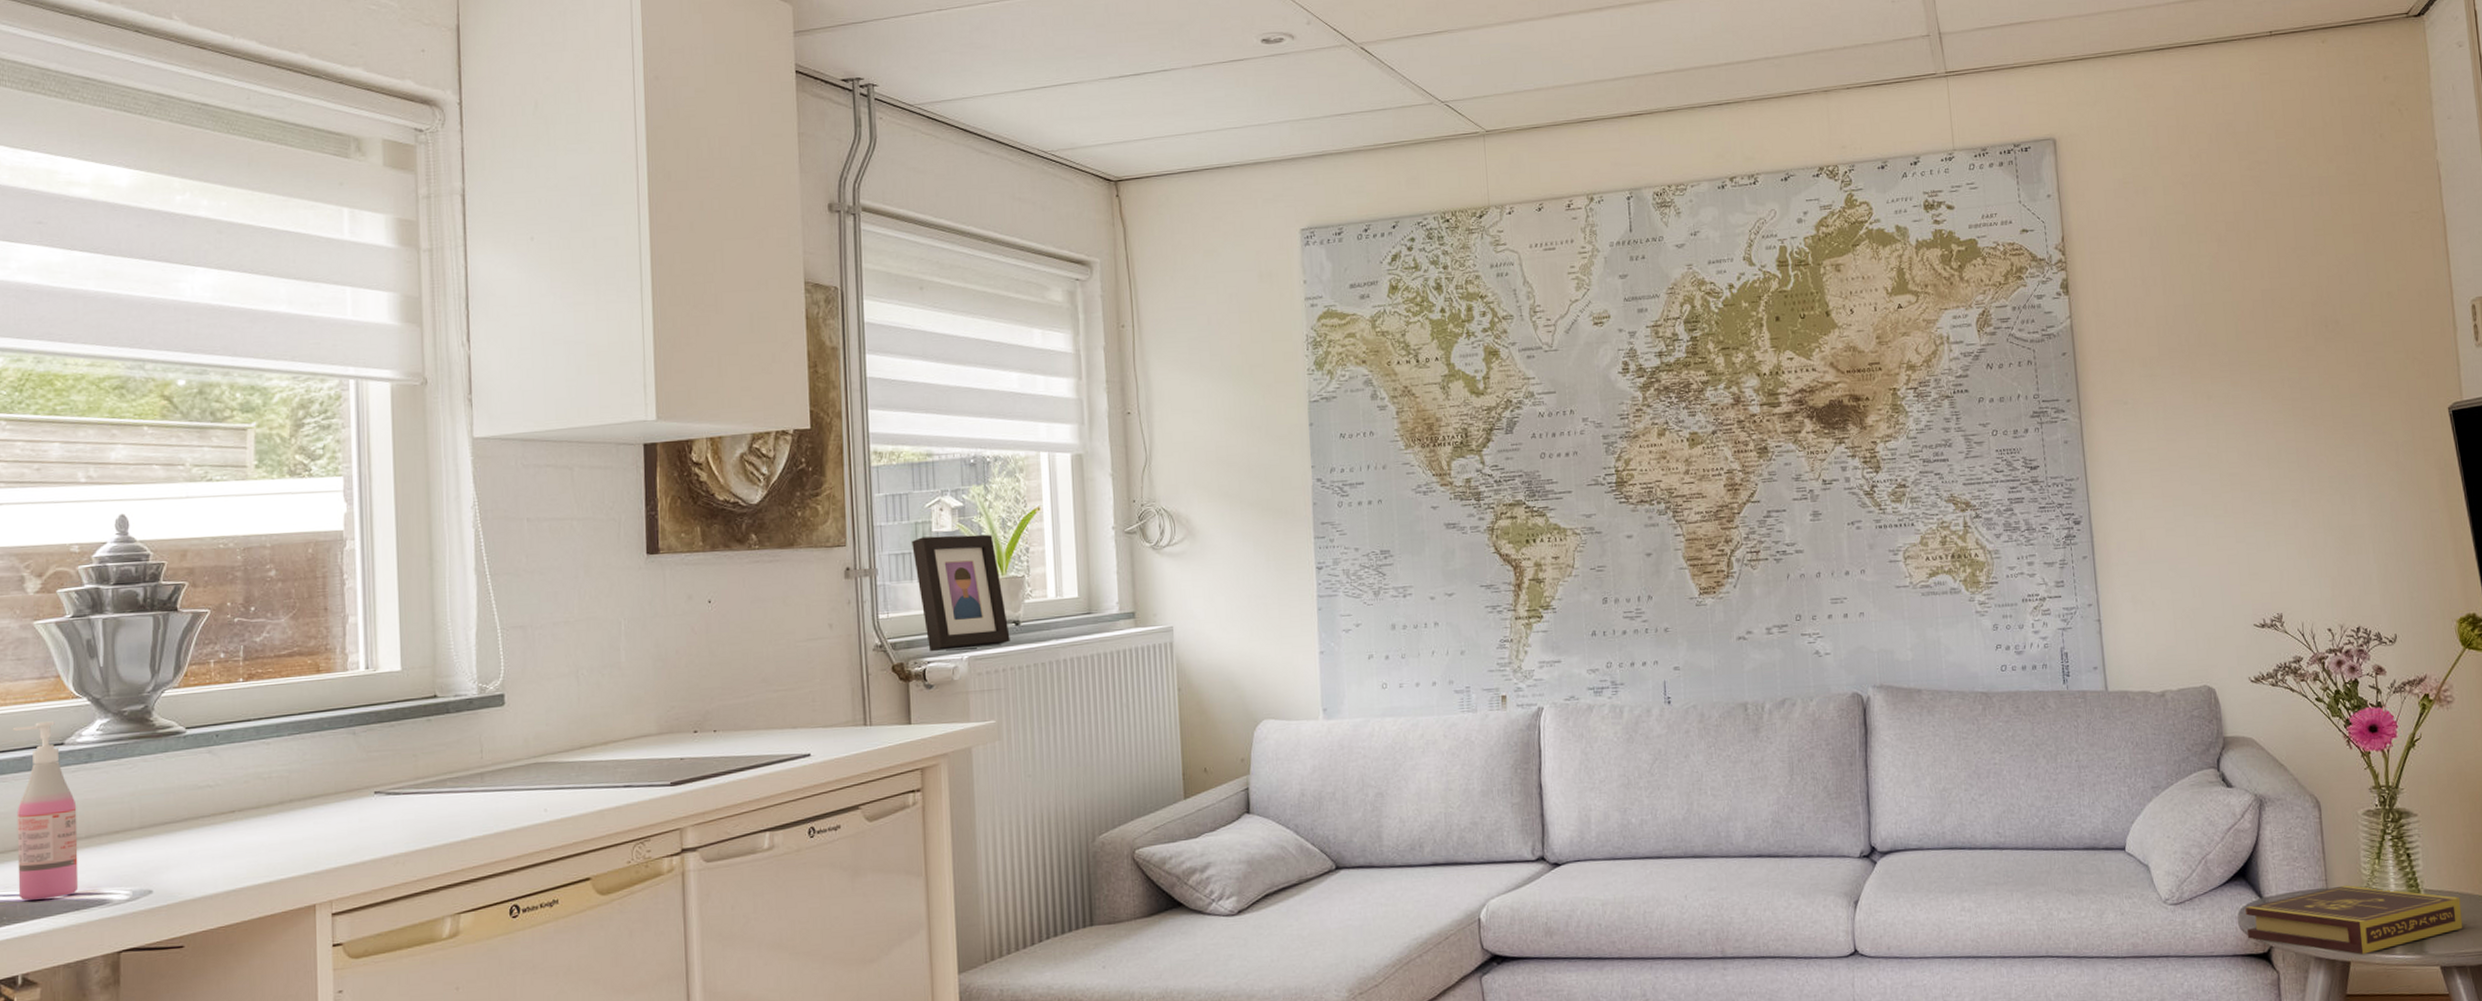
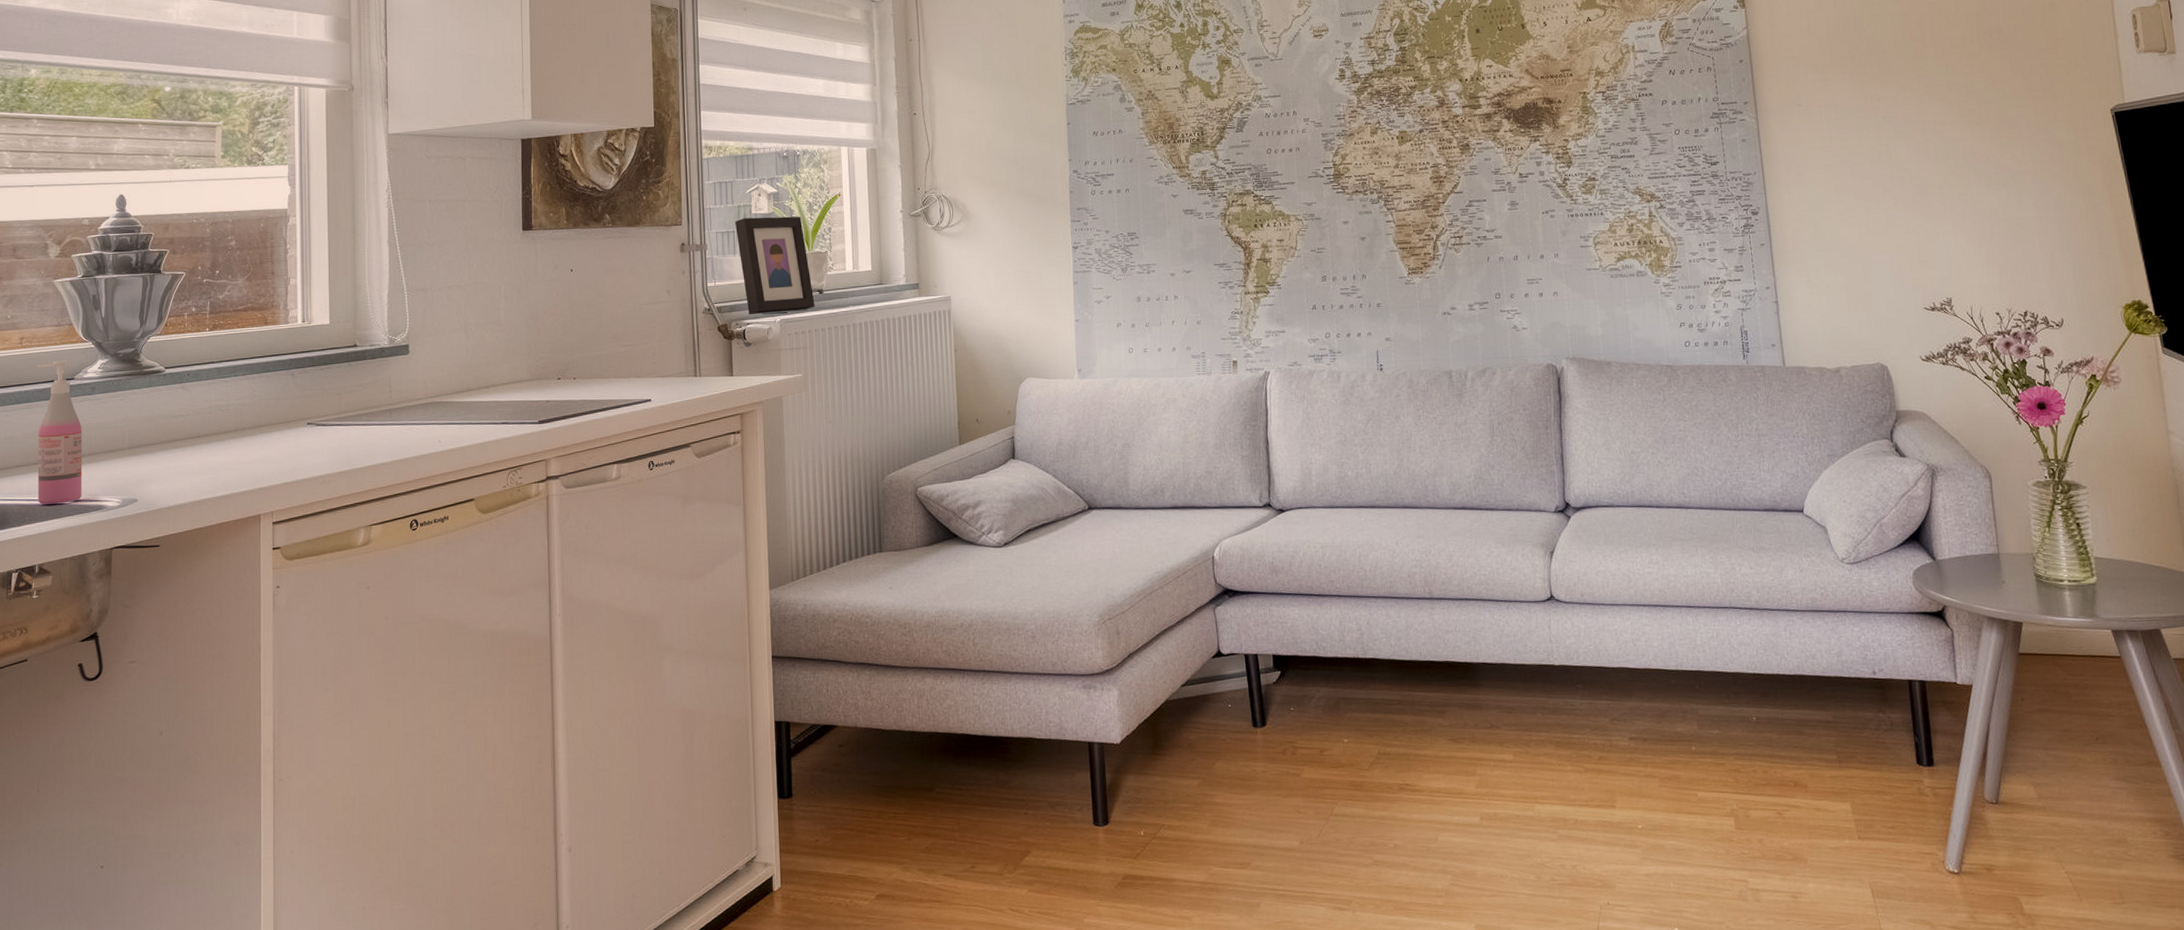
book: present [2245,885,2463,955] -> none [1919,551,2134,616]

